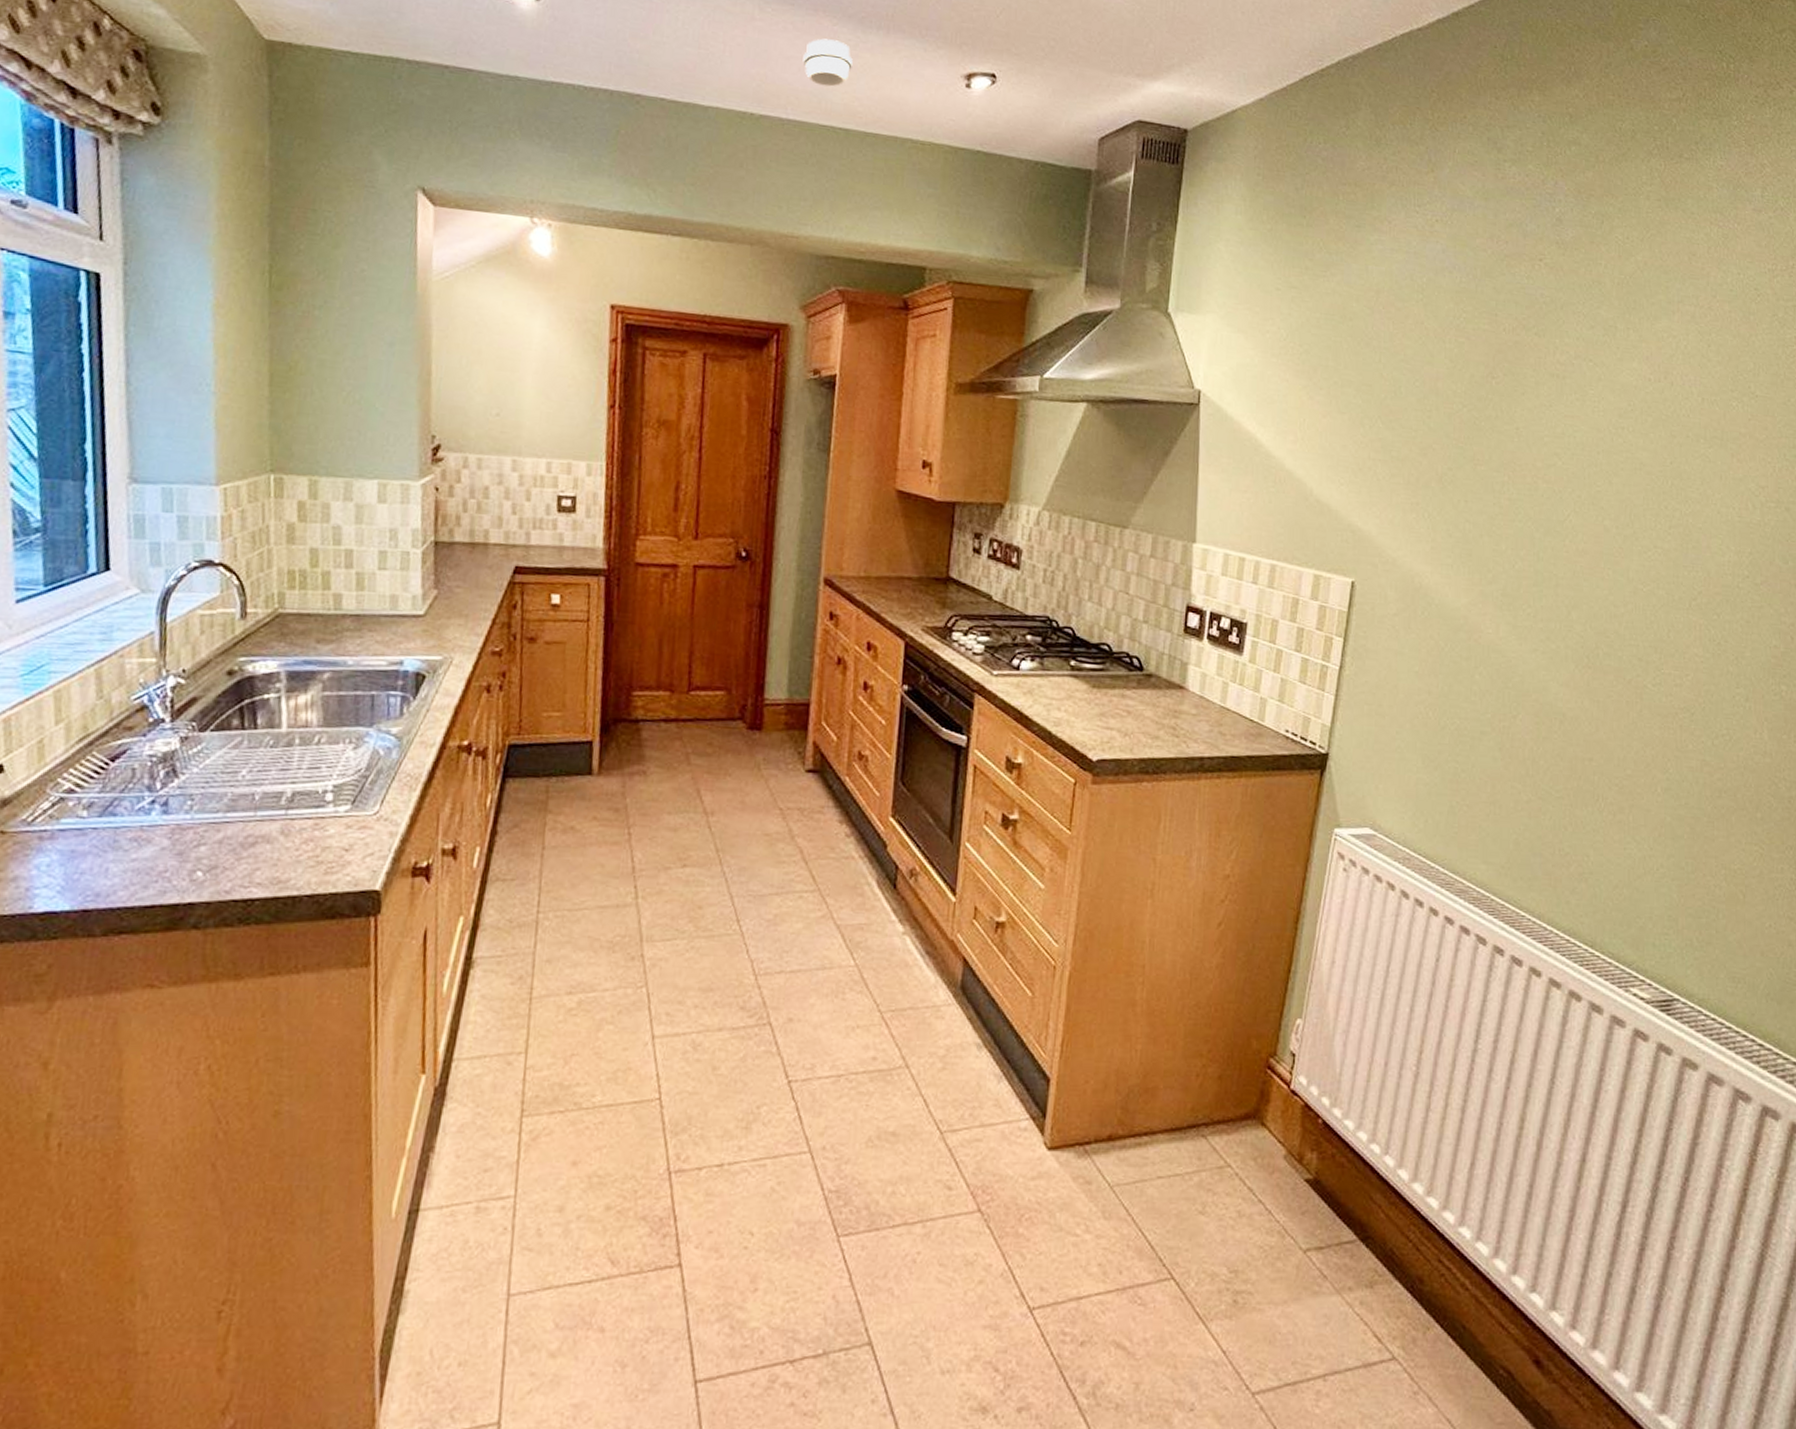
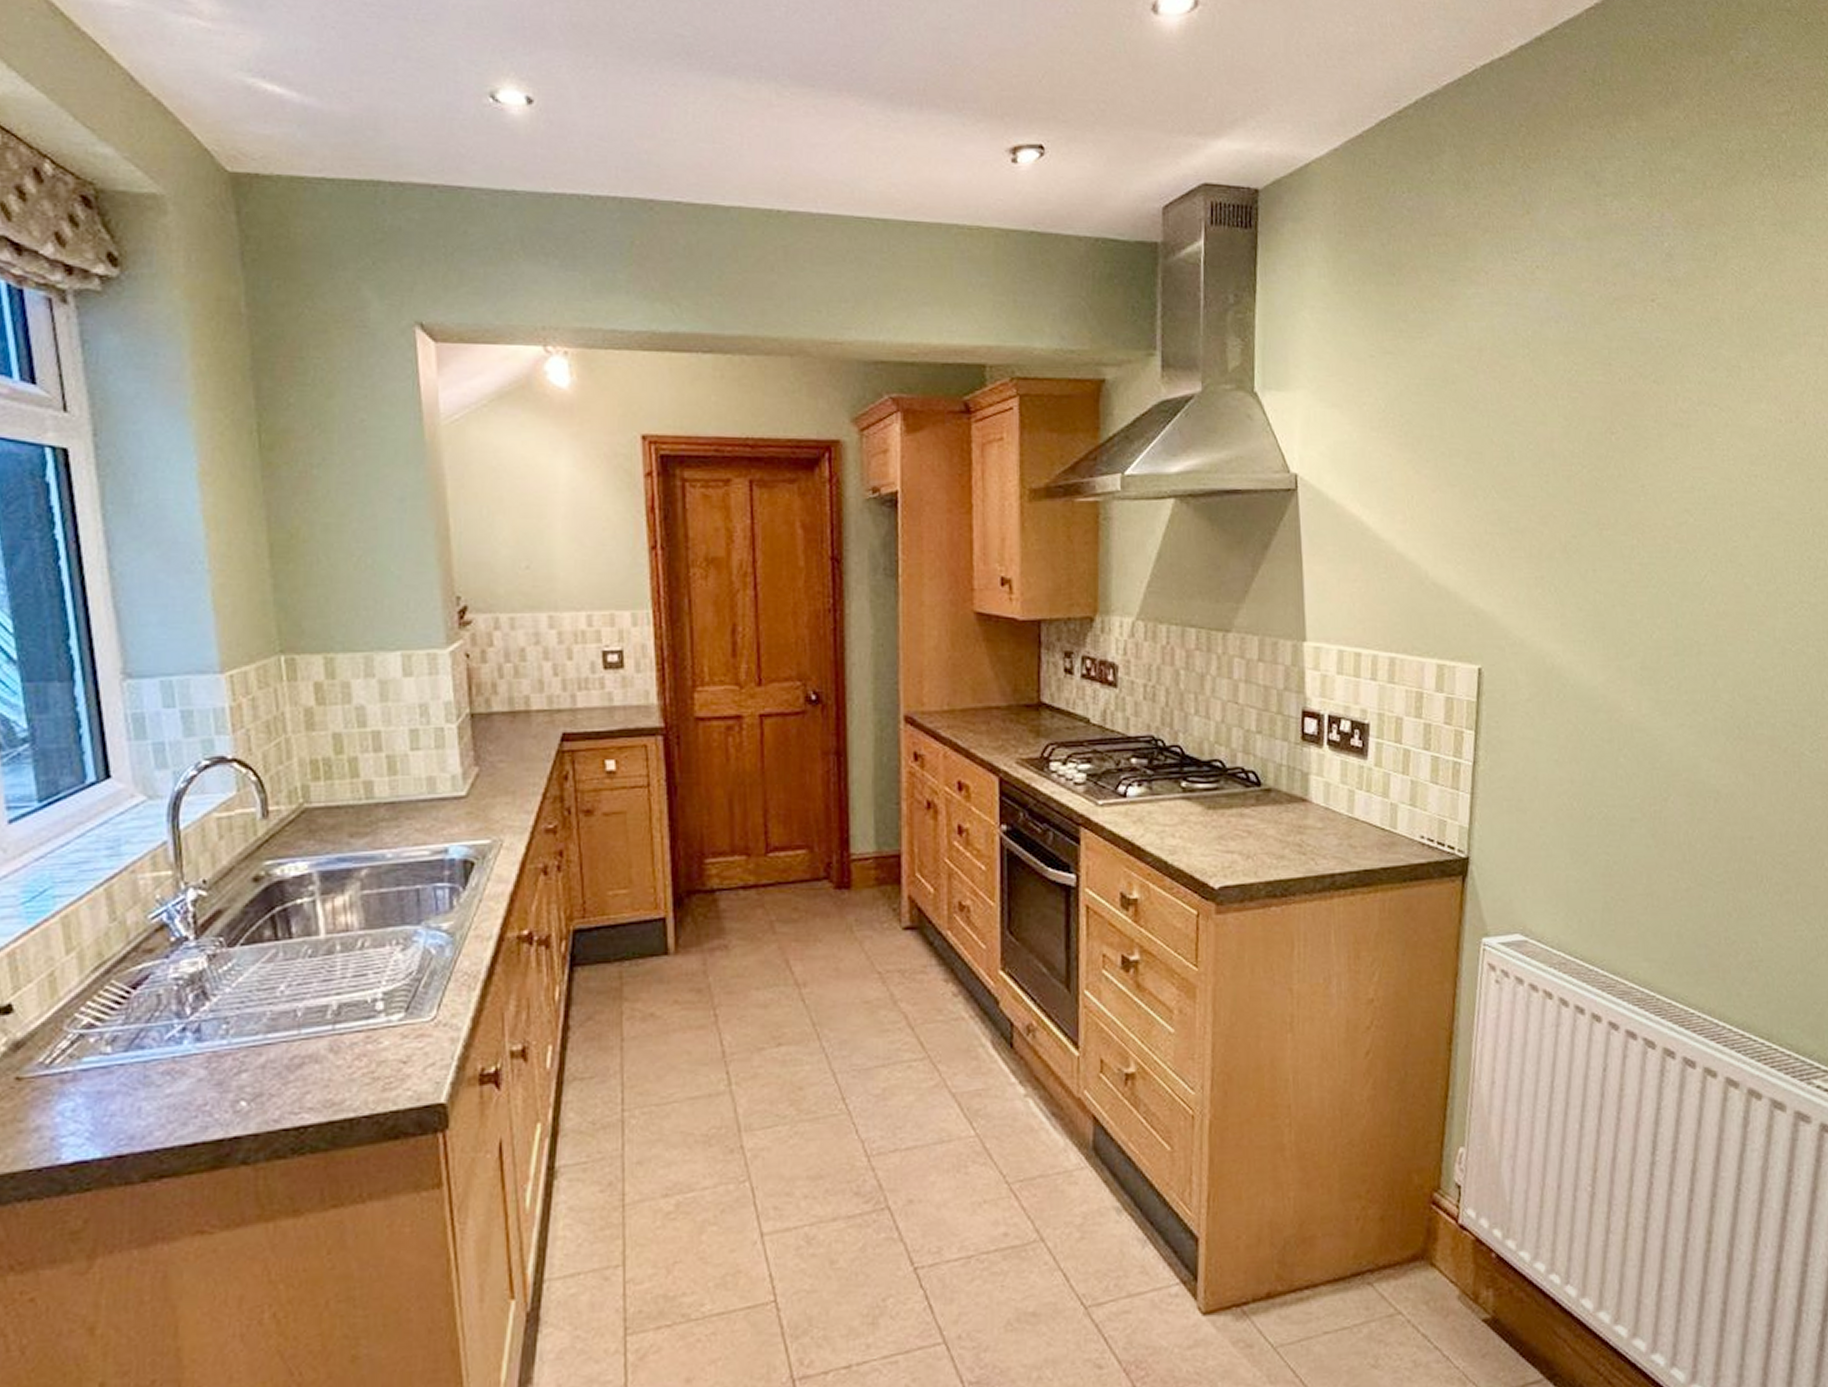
smoke detector: present [803,38,853,87] -> none [830,121,885,174]

